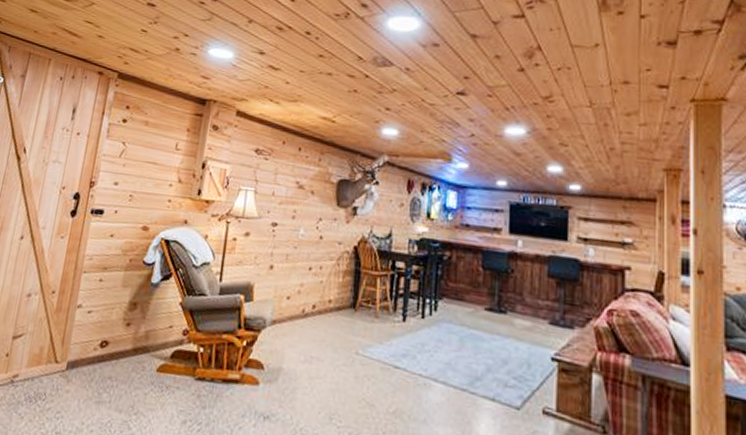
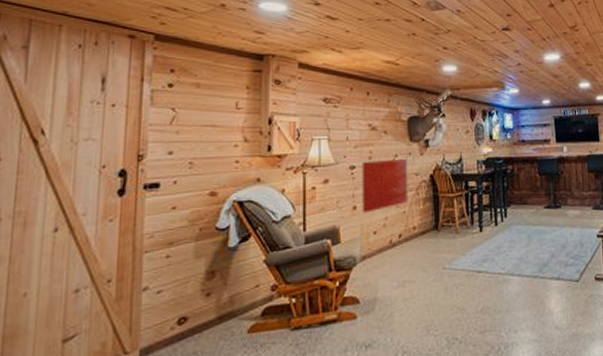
wall art: none [278,219,332,275] -> present [362,159,408,213]

